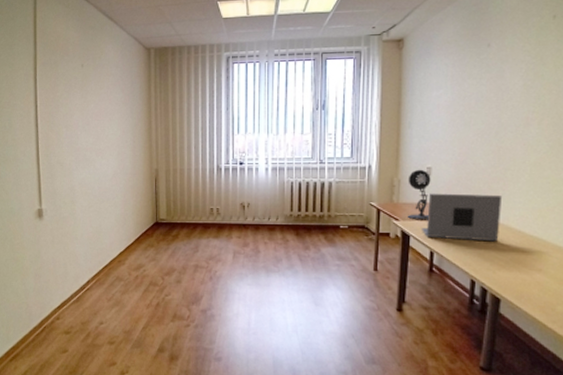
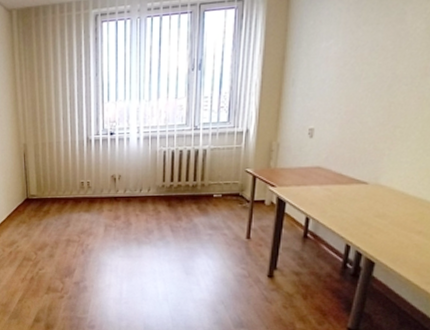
desk lamp: present [407,169,431,220] -> none [284,131,313,186]
laptop: present [422,193,503,242] -> none [299,155,389,205]

